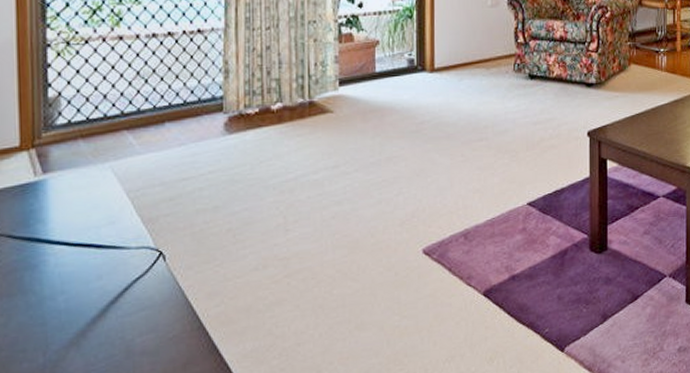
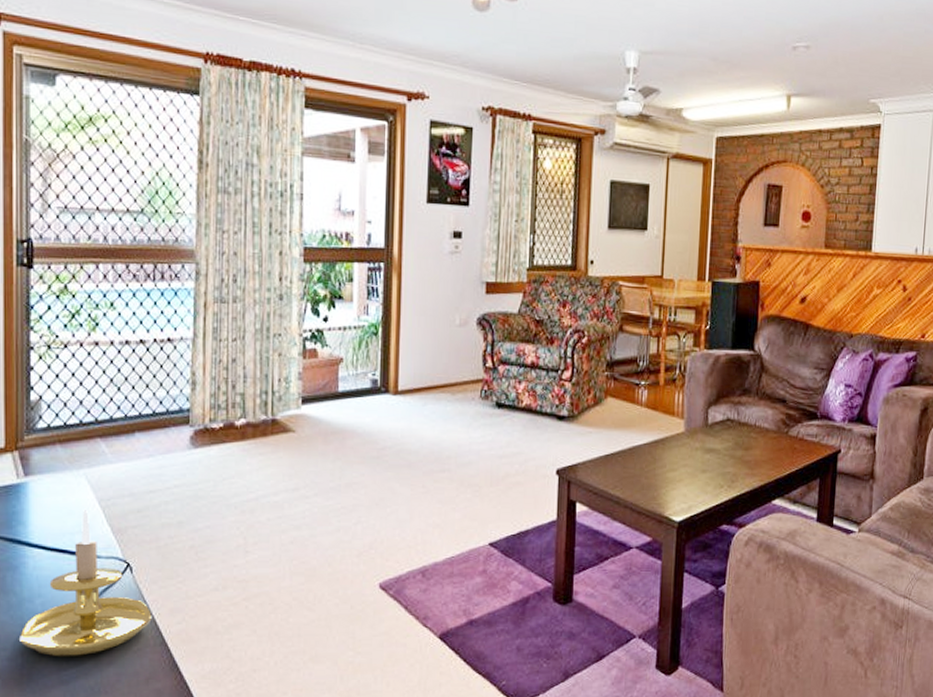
candle holder: none [41,201,188,352] -> present [20,509,152,656]

